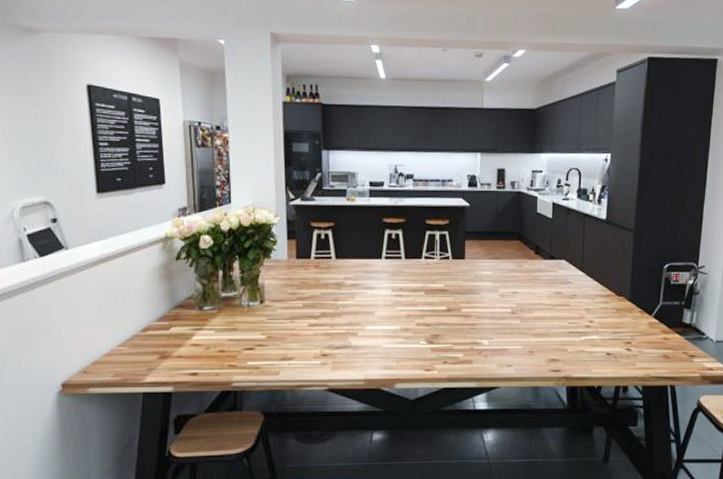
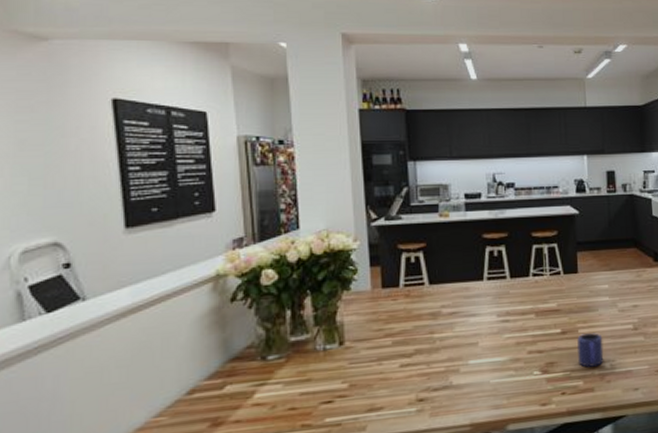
mug: none [459,313,483,342] -> present [576,333,604,367]

